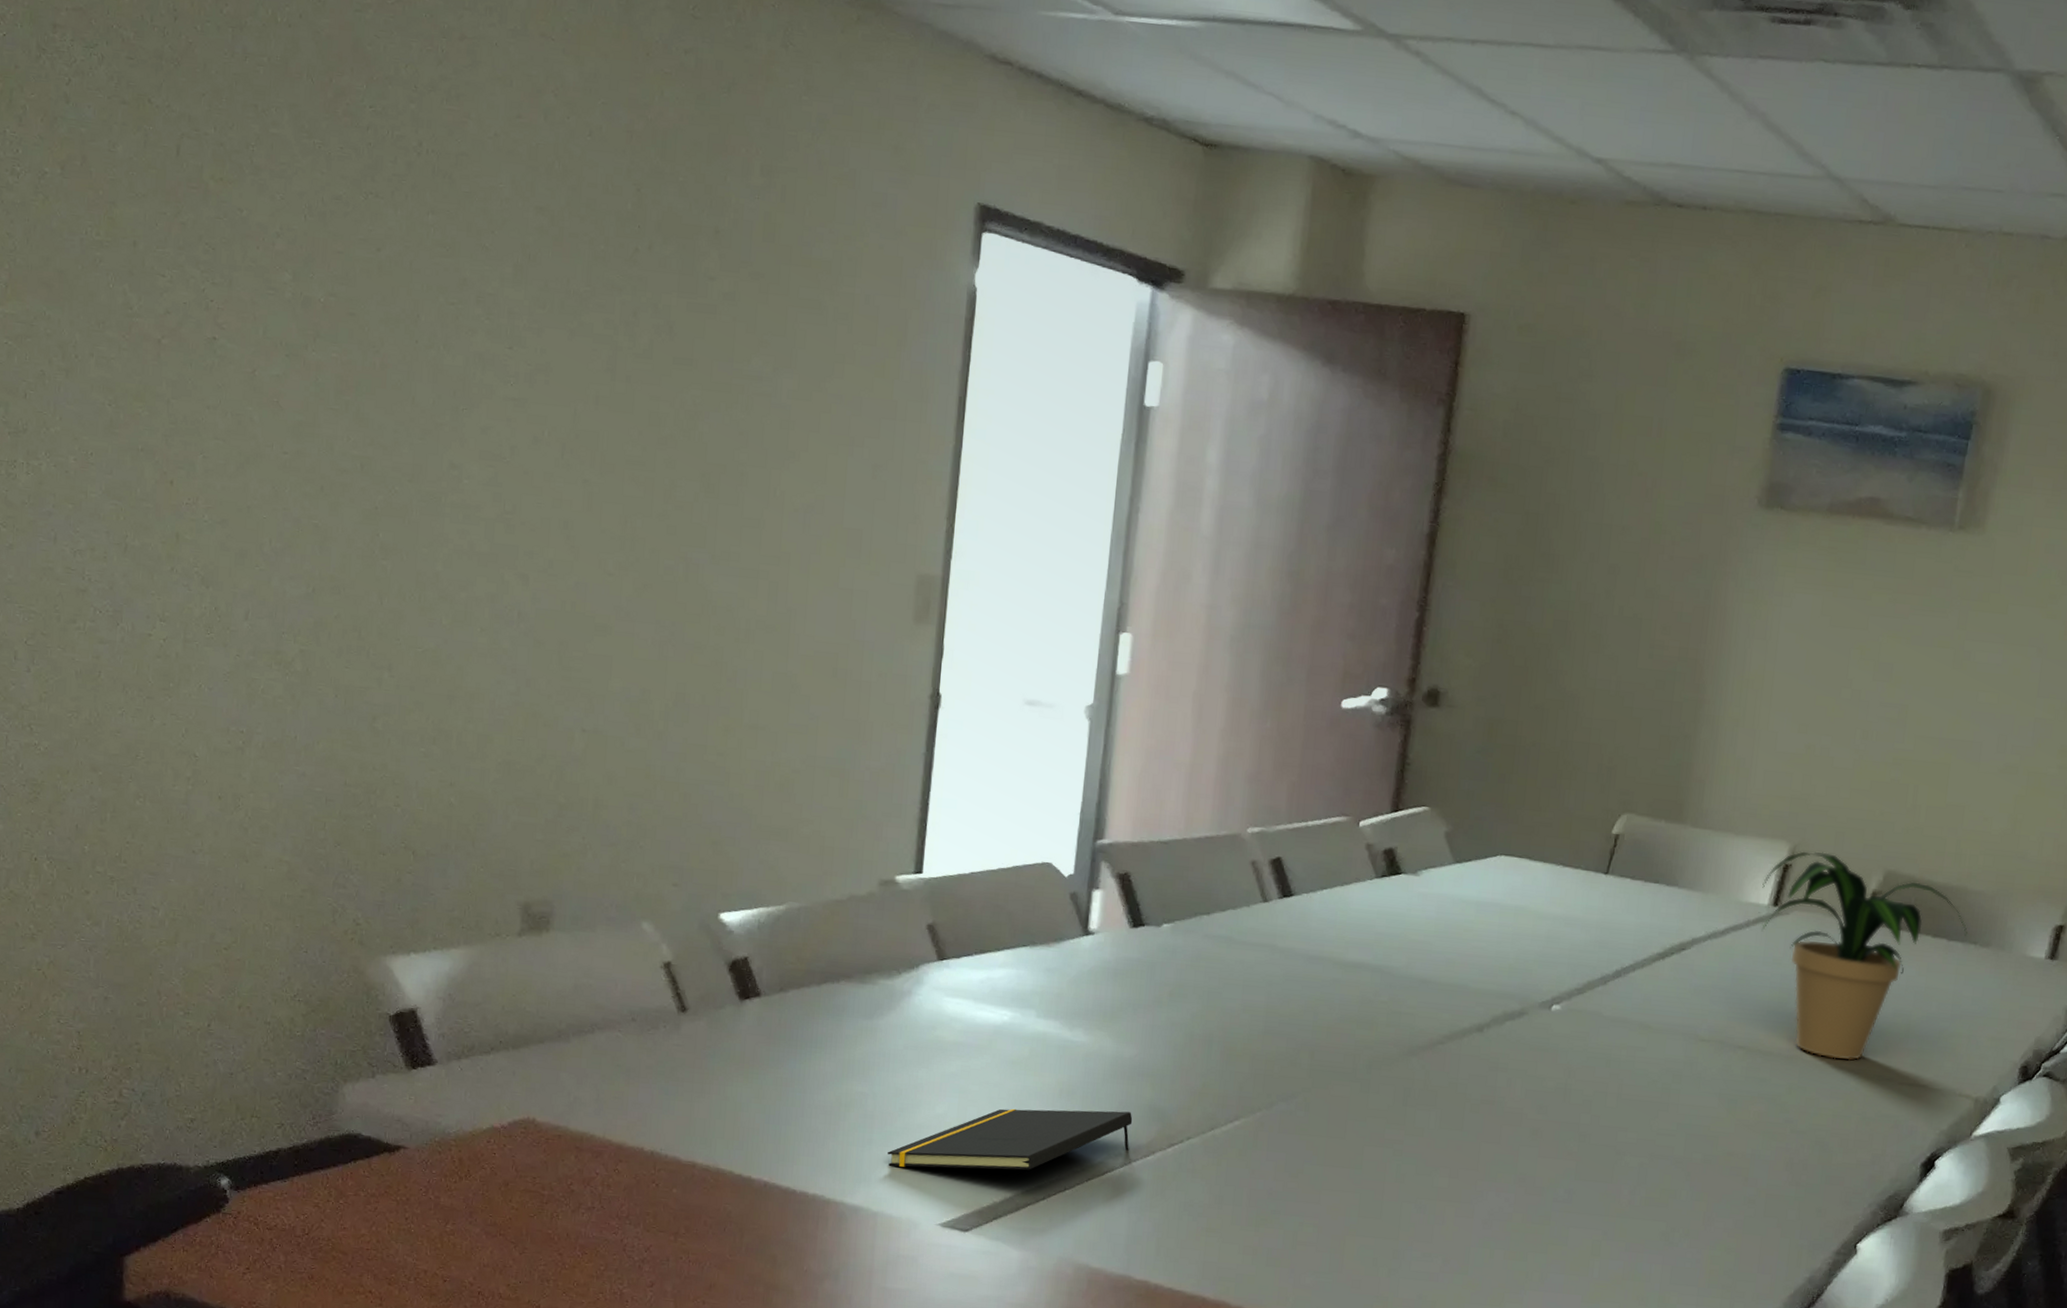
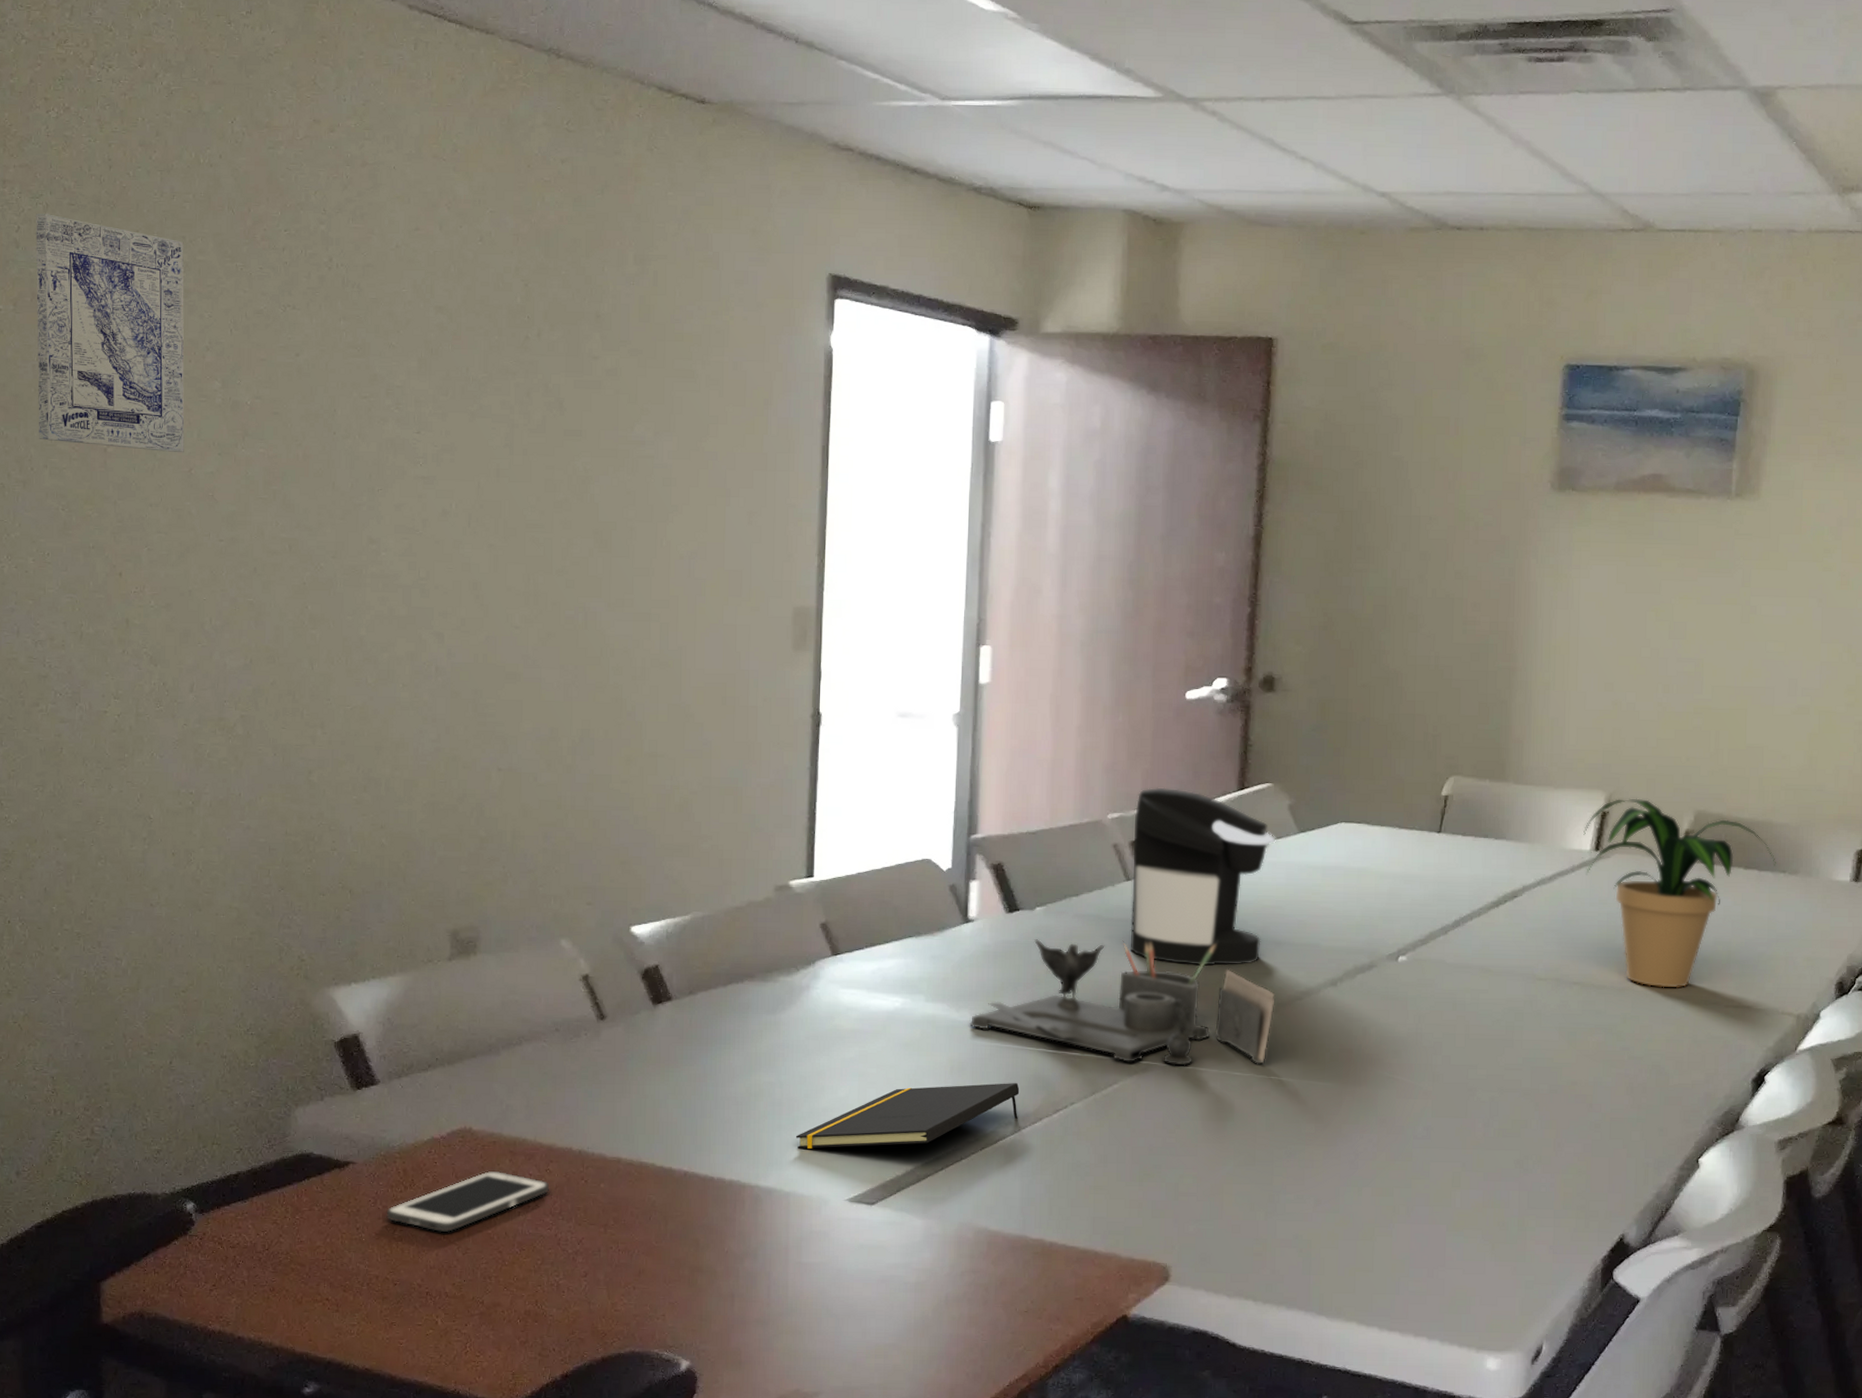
wall art: none [85,65,256,352] -> present [36,213,185,453]
cell phone: none [438,1166,618,1230] -> present [386,1170,550,1233]
desk organizer: none [1083,958,1415,1110] -> present [969,936,1274,1066]
coffee maker: none [1262,802,1429,1003] -> present [1130,787,1276,966]

